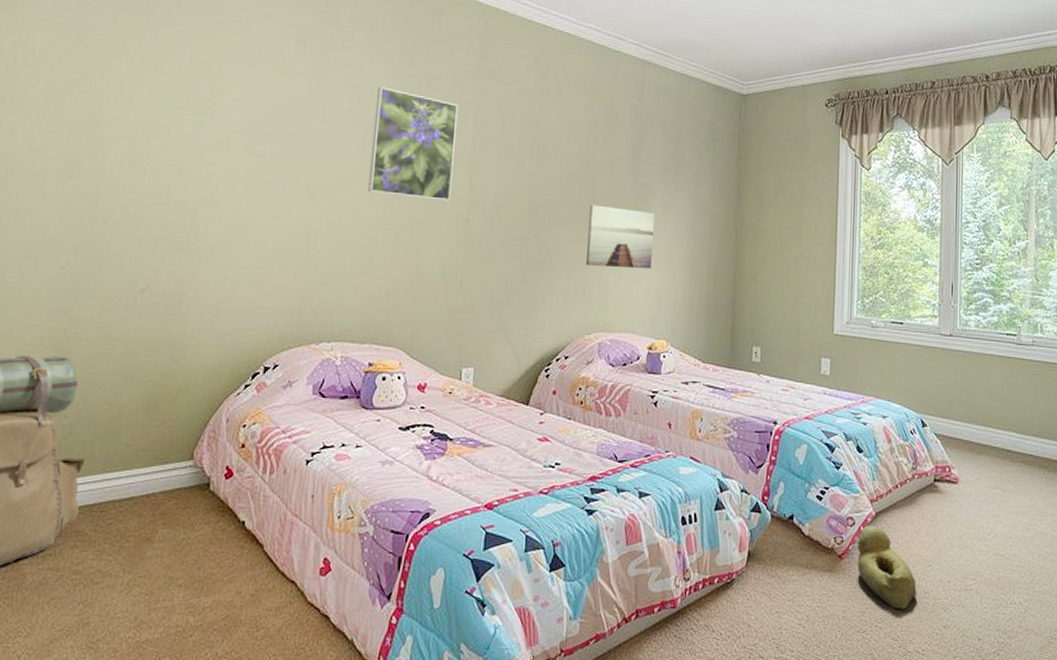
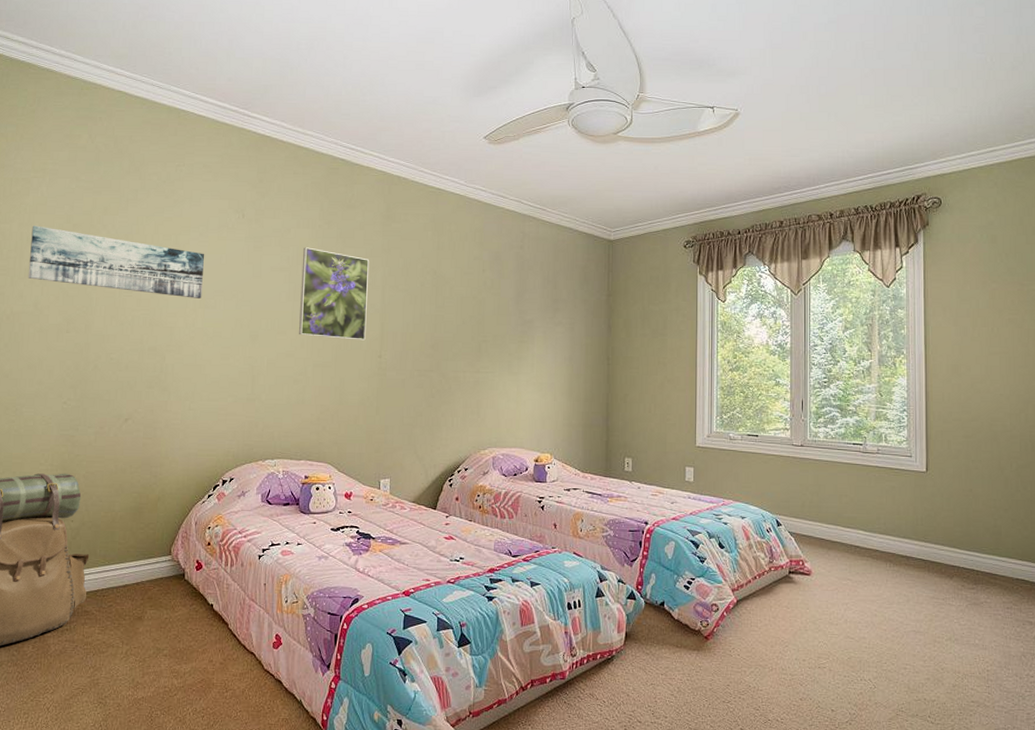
wall art: none [21,45,254,144] -> present [28,225,205,299]
wall art: present [585,205,655,270] -> none [479,340,538,394]
rubber duck: present [857,525,917,609] -> none [721,611,775,684]

